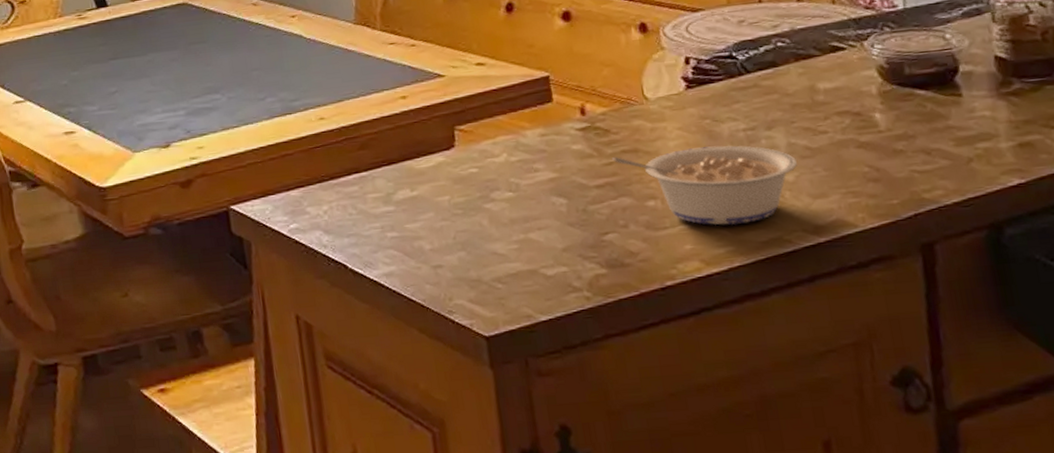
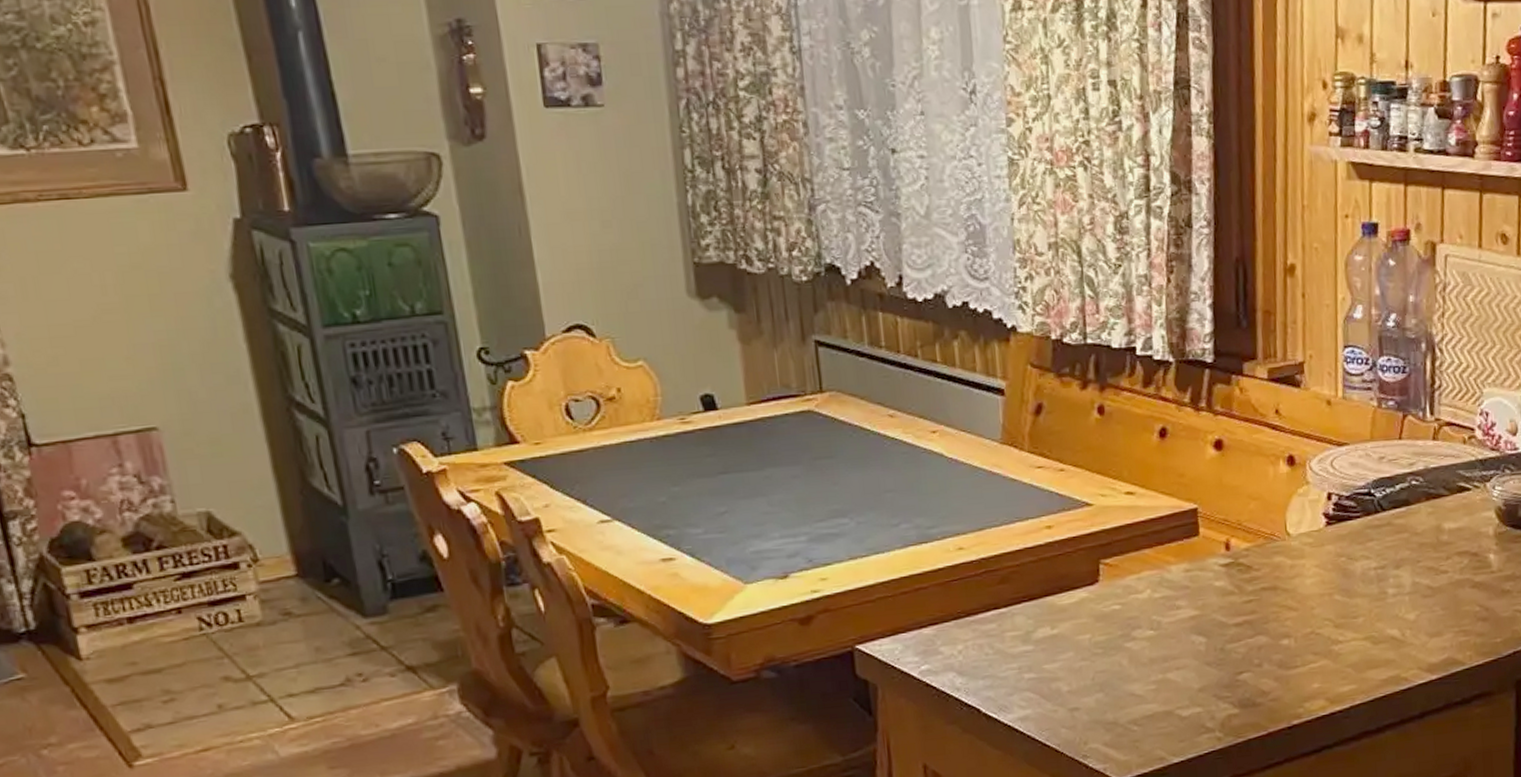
legume: present [613,145,797,225] -> none [1253,584,1419,664]

